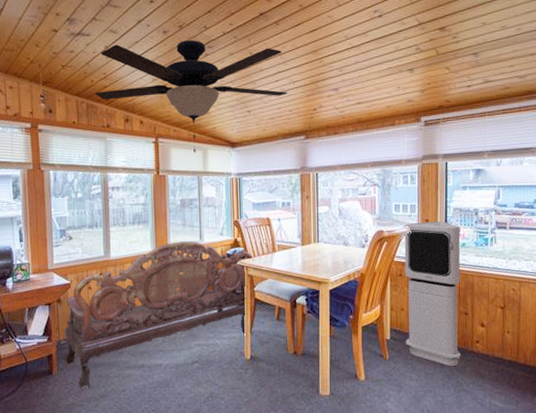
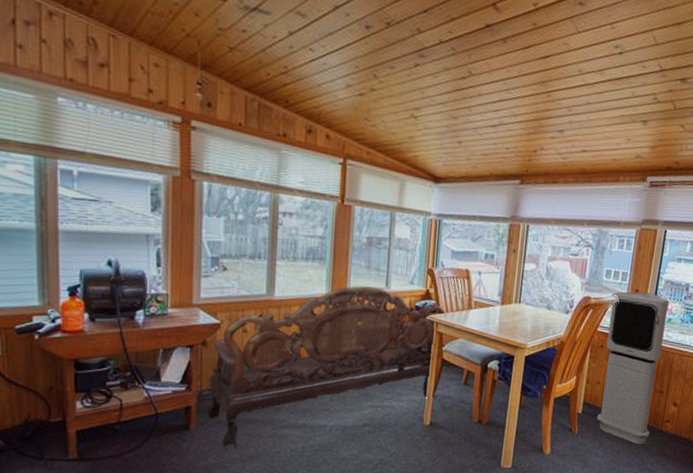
ceiling fan: present [95,40,288,153] -> none [271,32,507,183]

